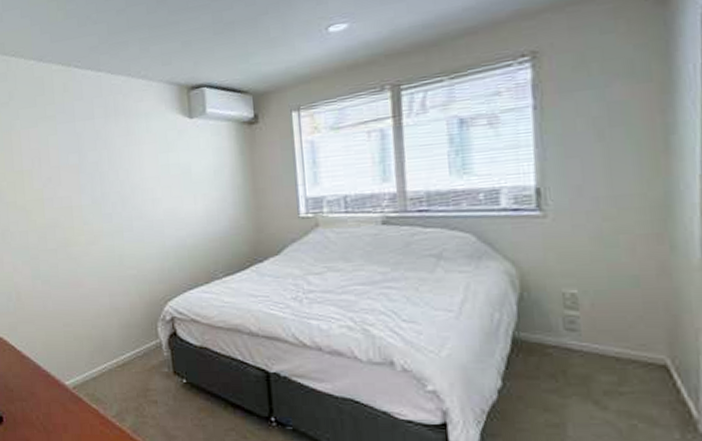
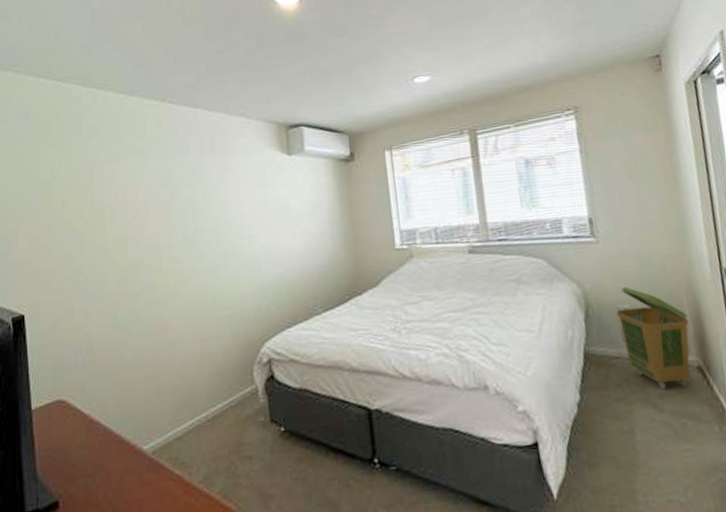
laundry basket: none [559,269,658,386] -> present [616,286,690,390]

